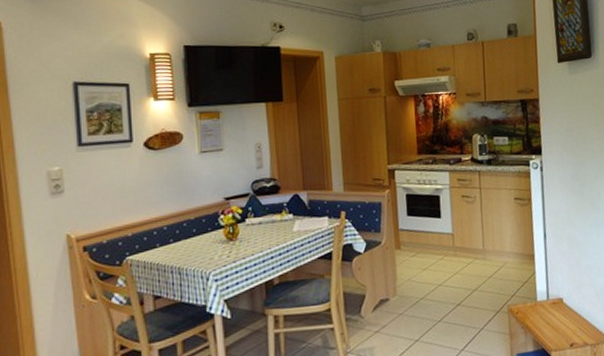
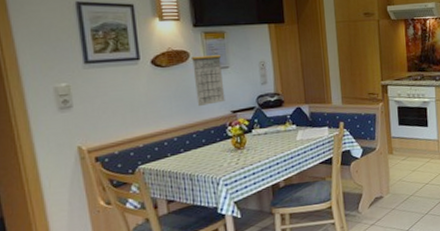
calendar: none [184,129,218,193] -> present [191,48,225,107]

